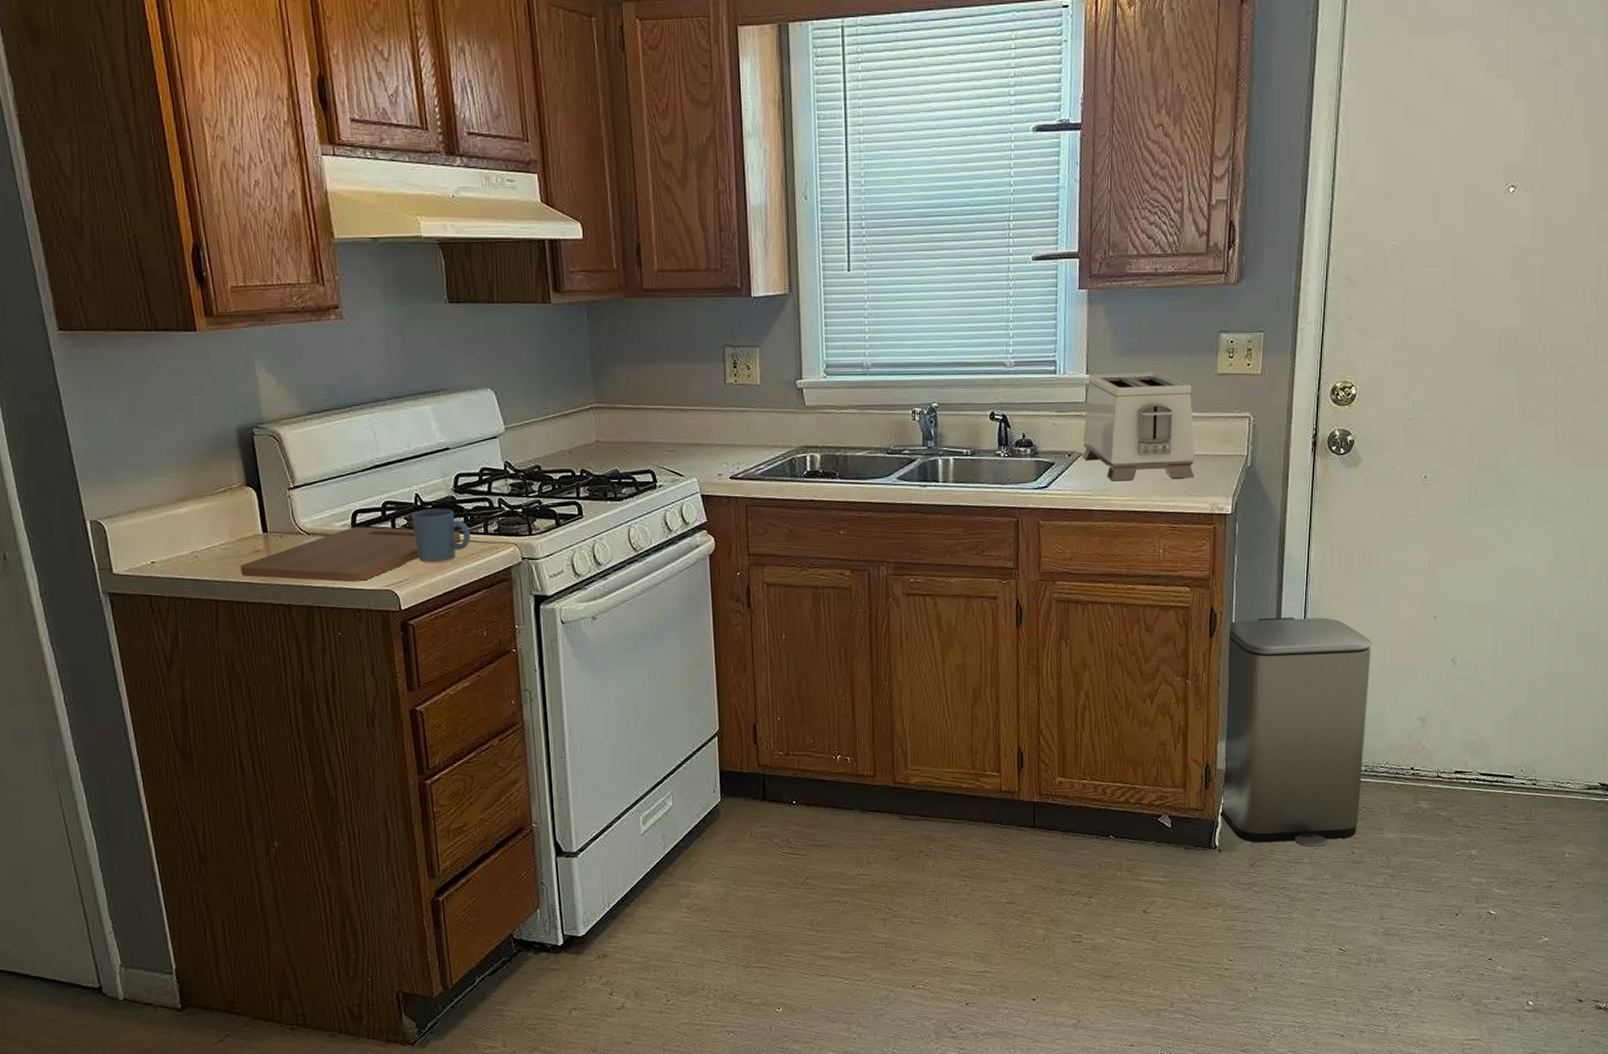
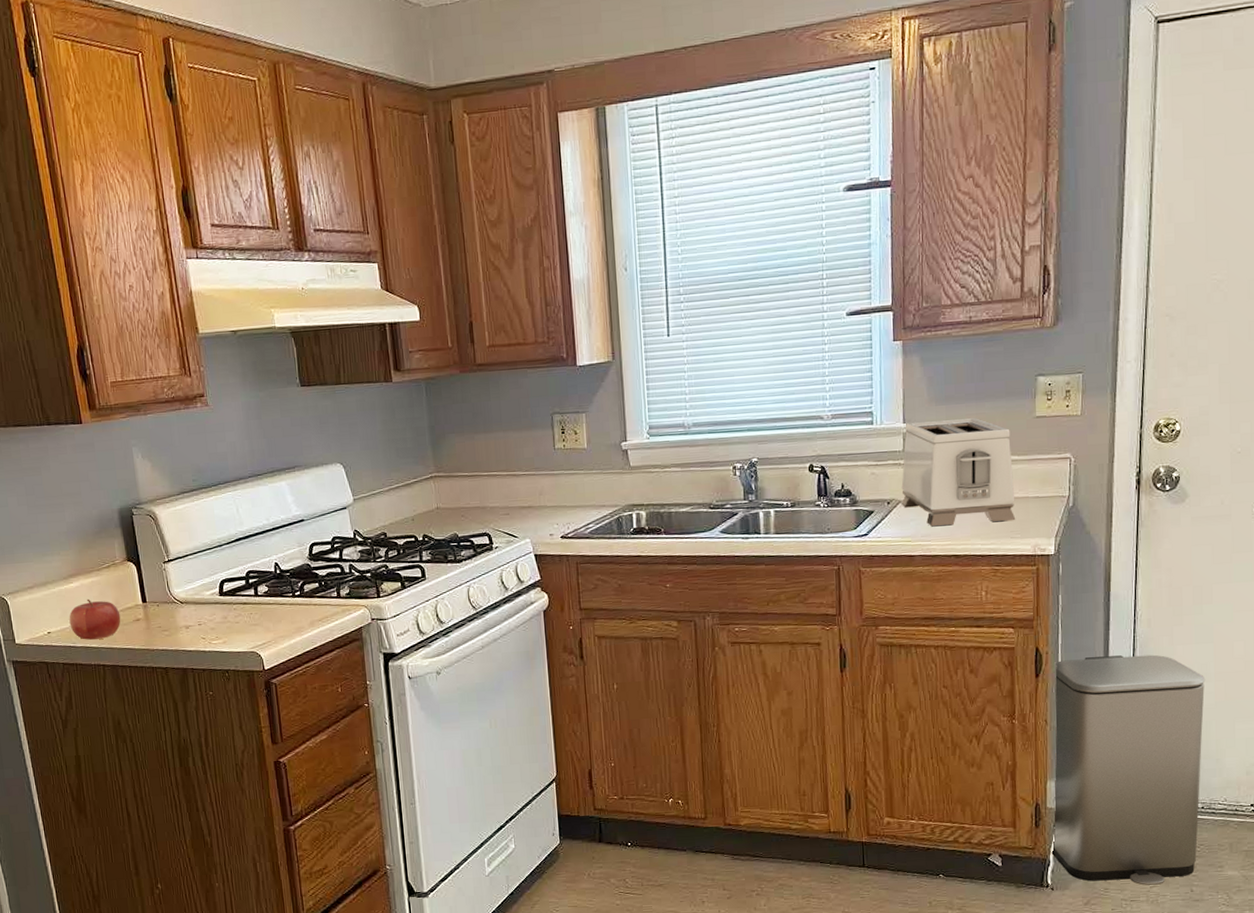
fruit: none [176,526,238,573] -> present [69,599,121,641]
cutting board: present [240,526,461,583] -> none [124,594,316,646]
mug: present [411,508,471,564] -> none [272,575,325,627]

